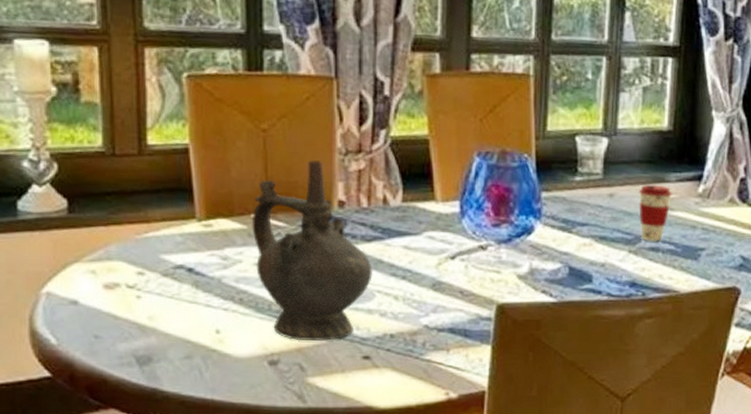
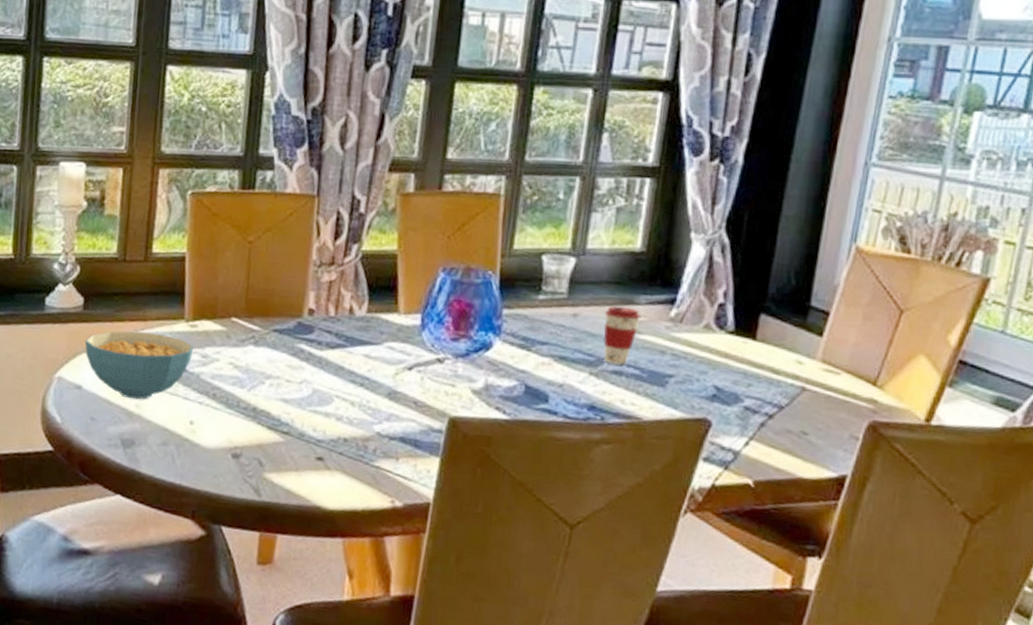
cereal bowl: none [75,234,211,311] -> present [85,331,194,400]
ceremonial vessel: present [252,160,372,342] -> none [230,271,334,440]

